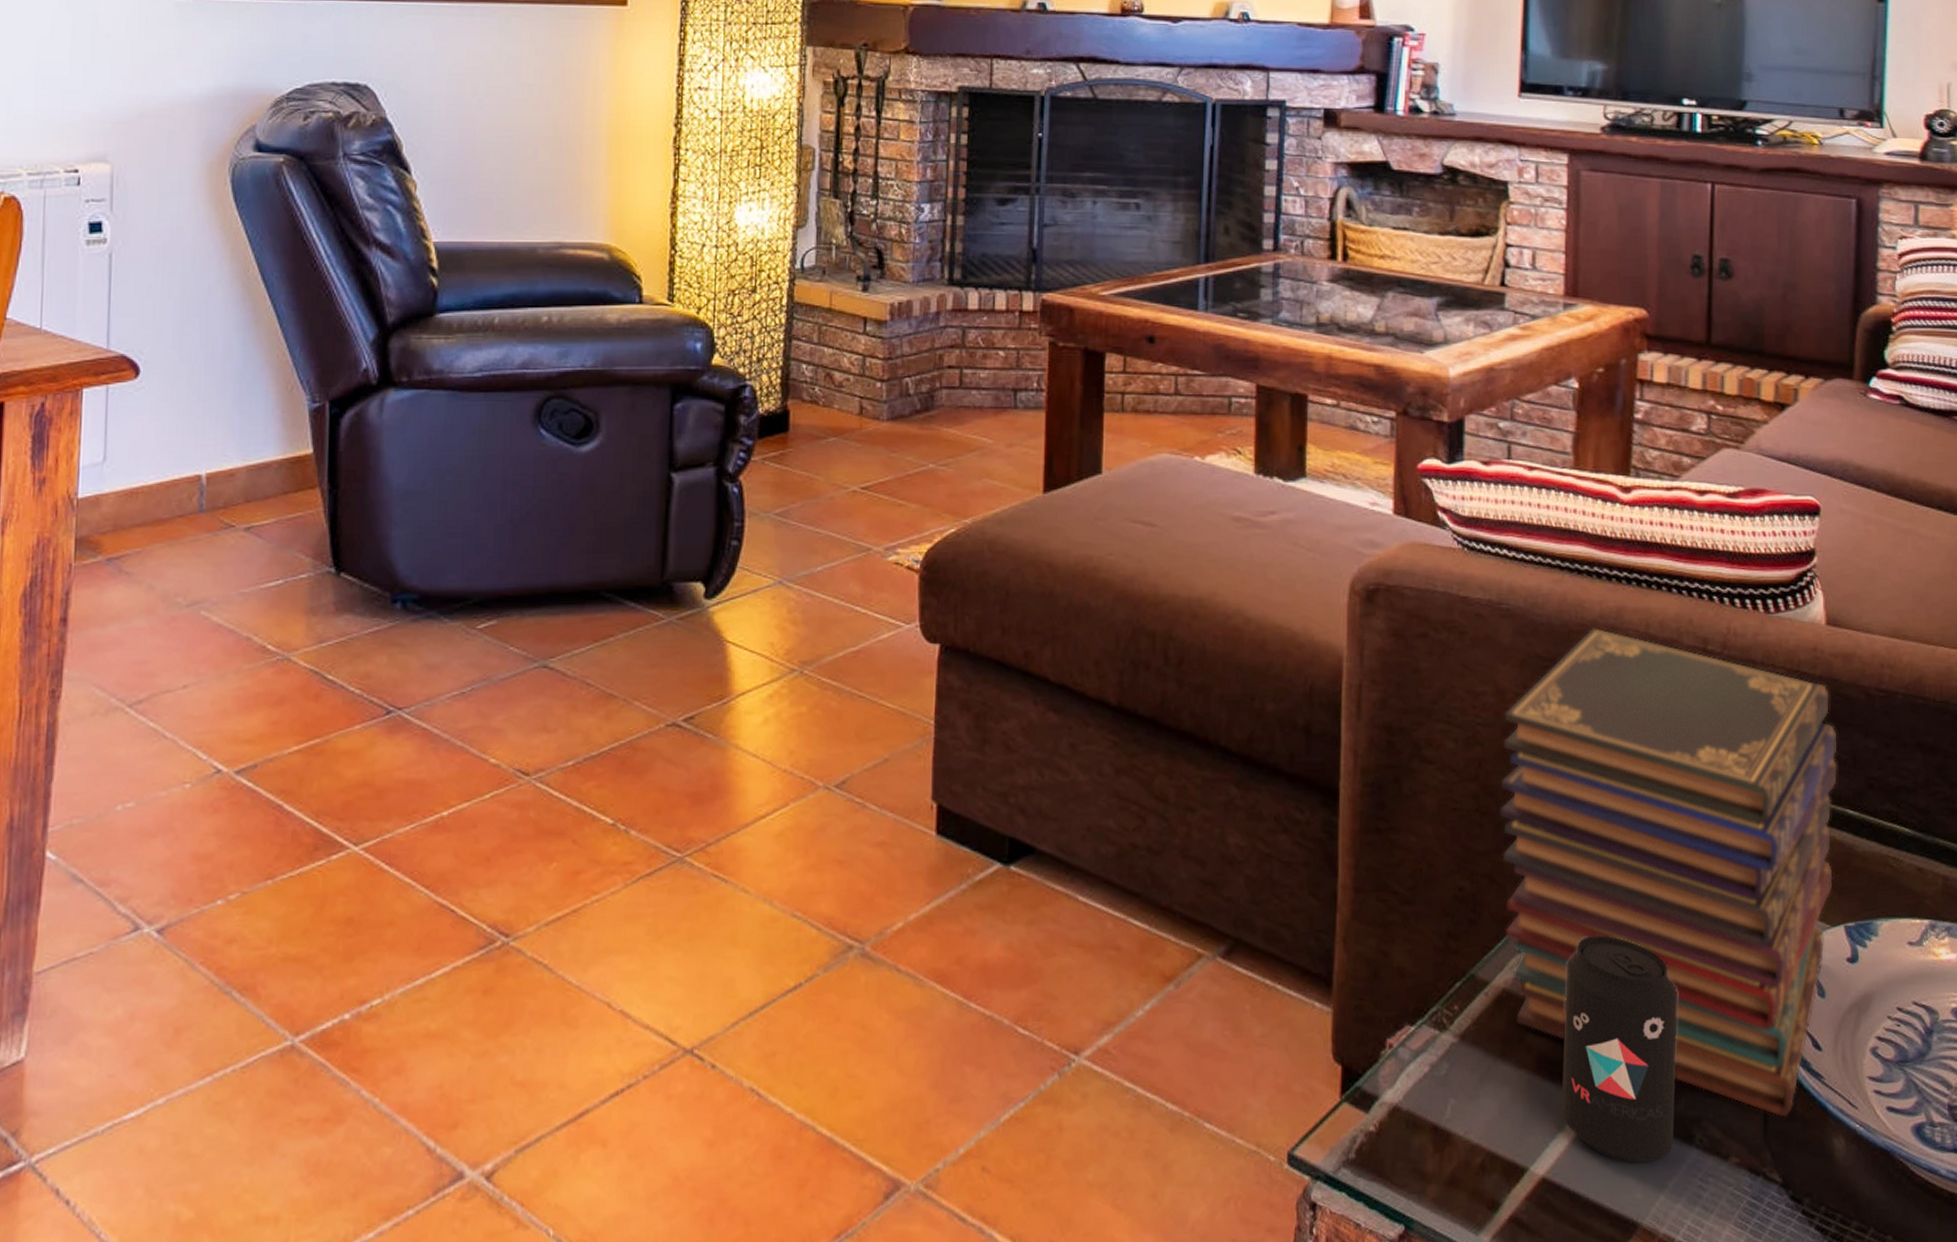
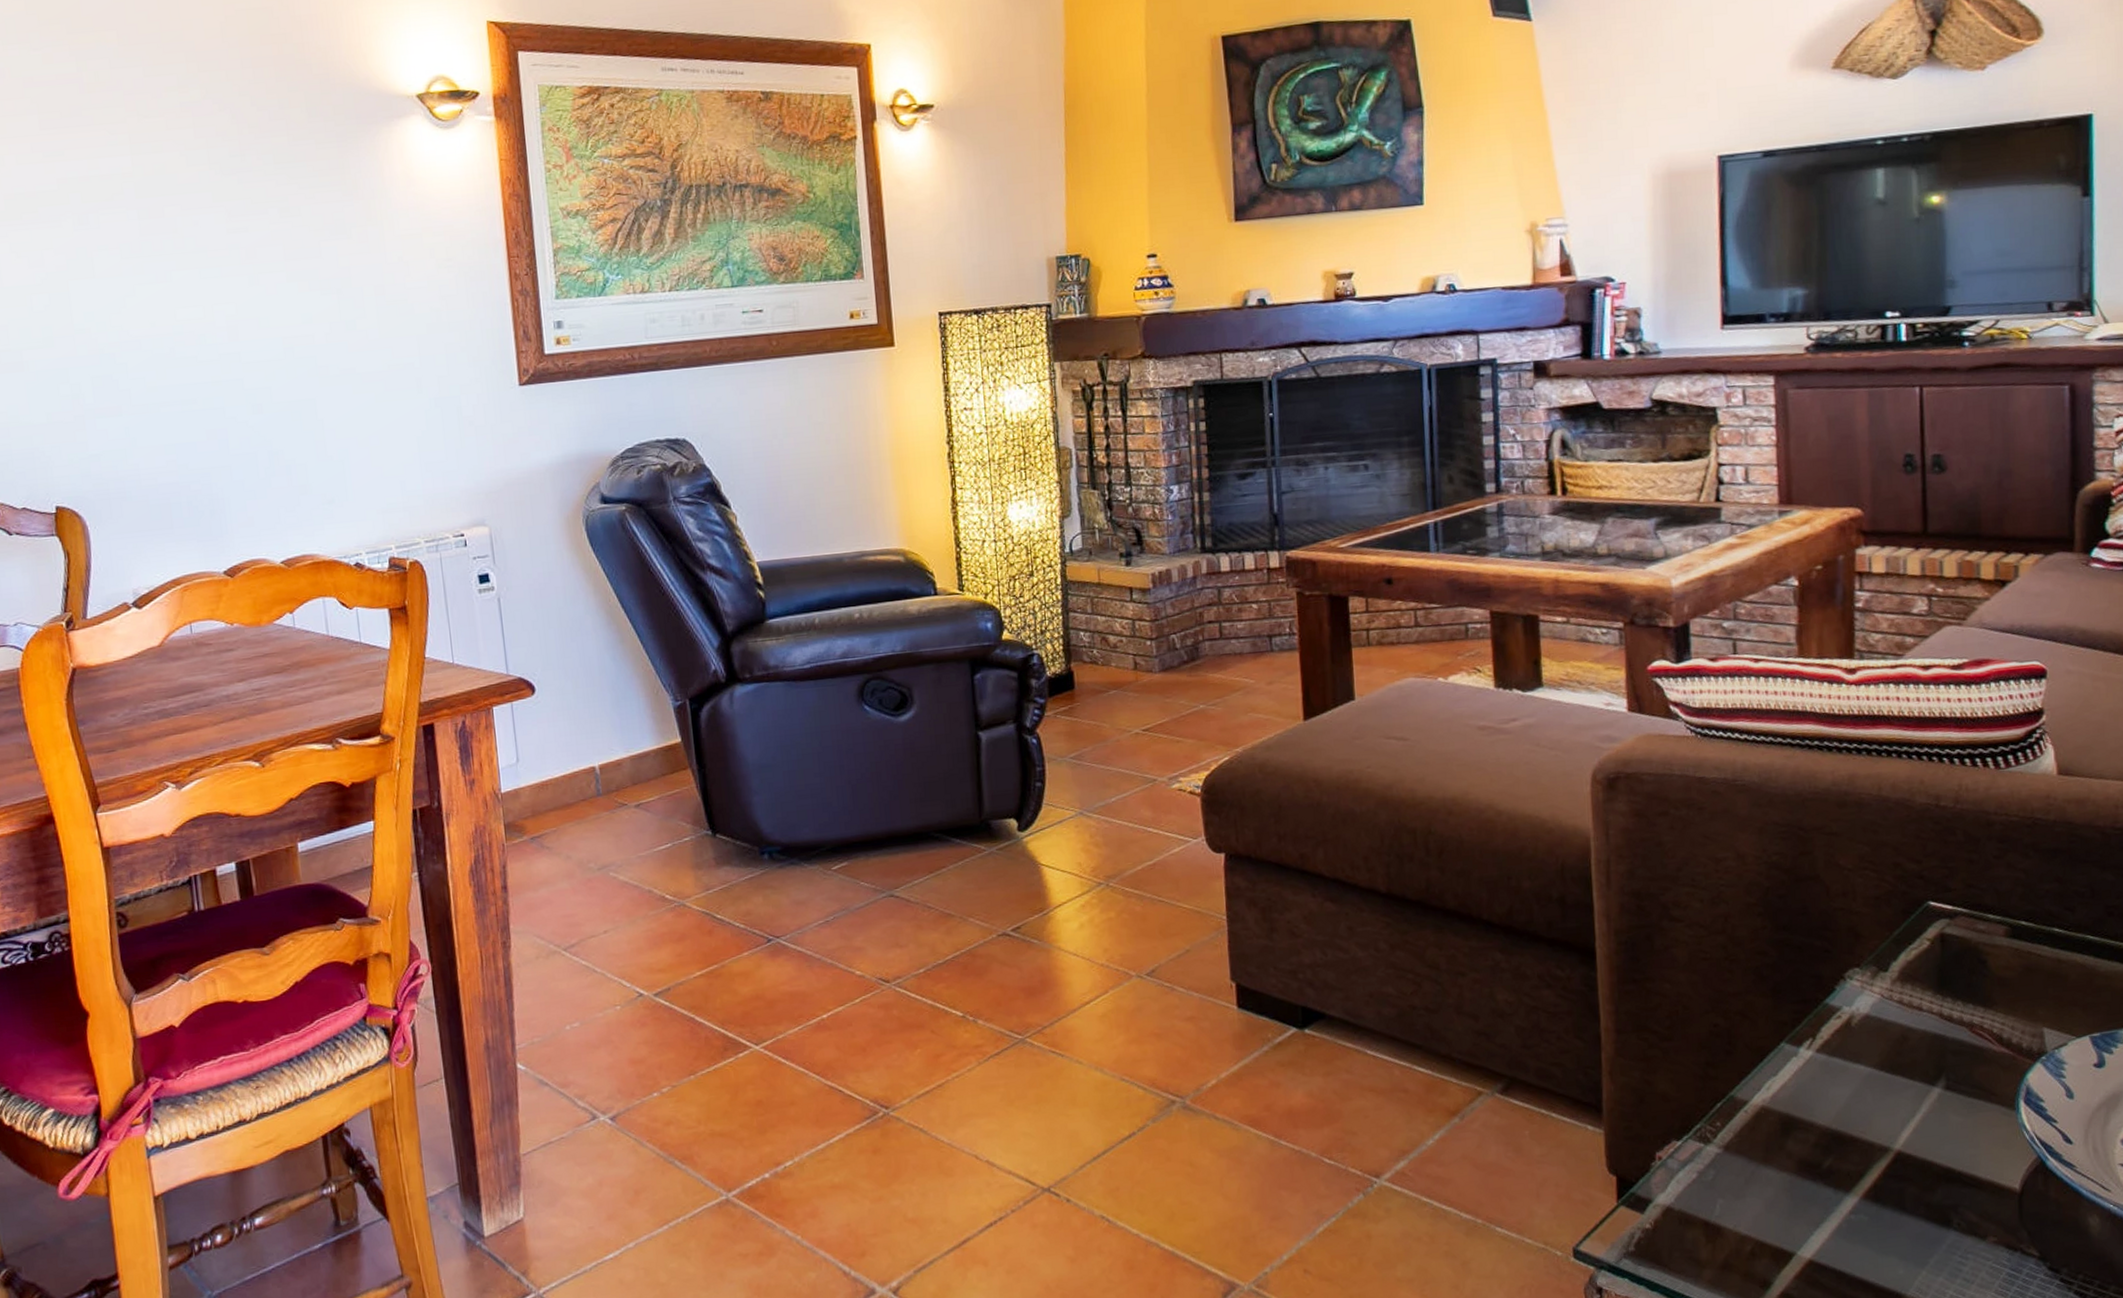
book stack: present [1499,628,1837,1118] -> none [1746,794,2076,1202]
beverage can: present [1561,935,1678,1164] -> none [1820,1056,1932,1245]

